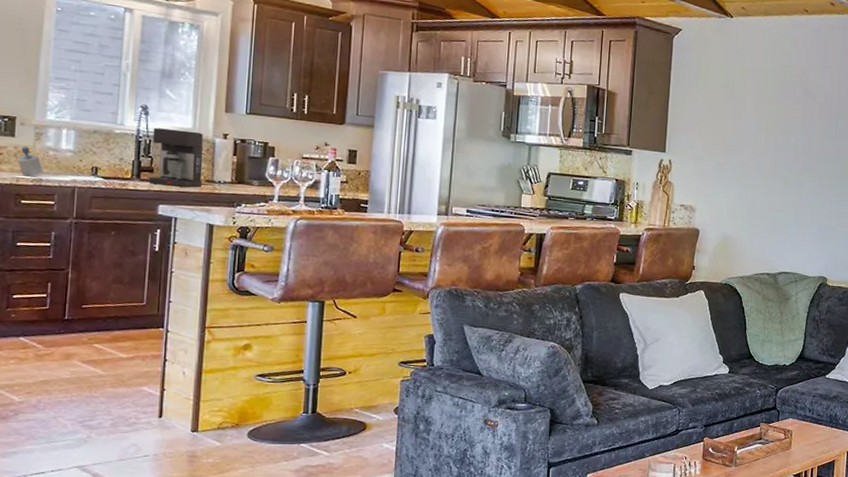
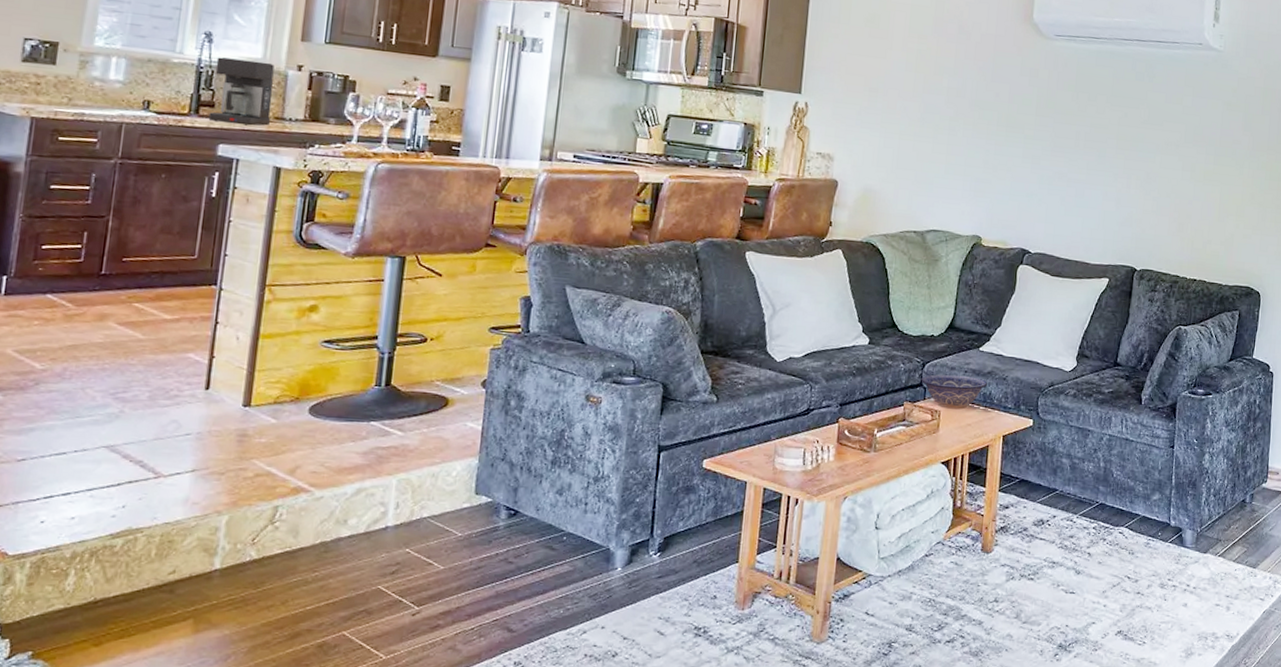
soap dispenser: present [16,146,43,177] -> none [56,75,87,111]
decorative bowl: none [775,398,834,429] -> present [921,374,988,410]

